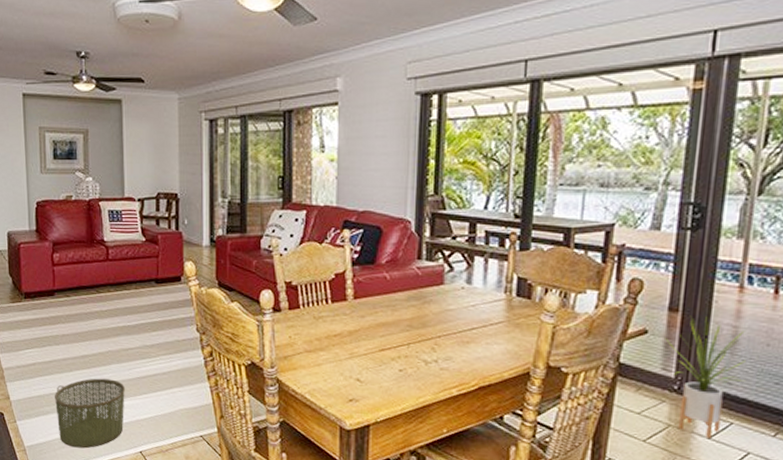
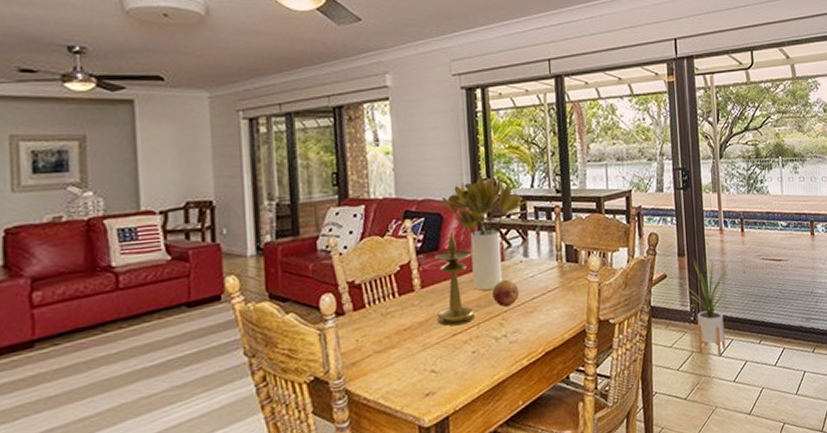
candlestick: none [367,247,409,342] -> present [433,232,476,326]
flower bouquet: none [382,193,483,312] -> present [441,177,531,291]
fruit: none [427,303,457,332] -> present [492,279,520,307]

